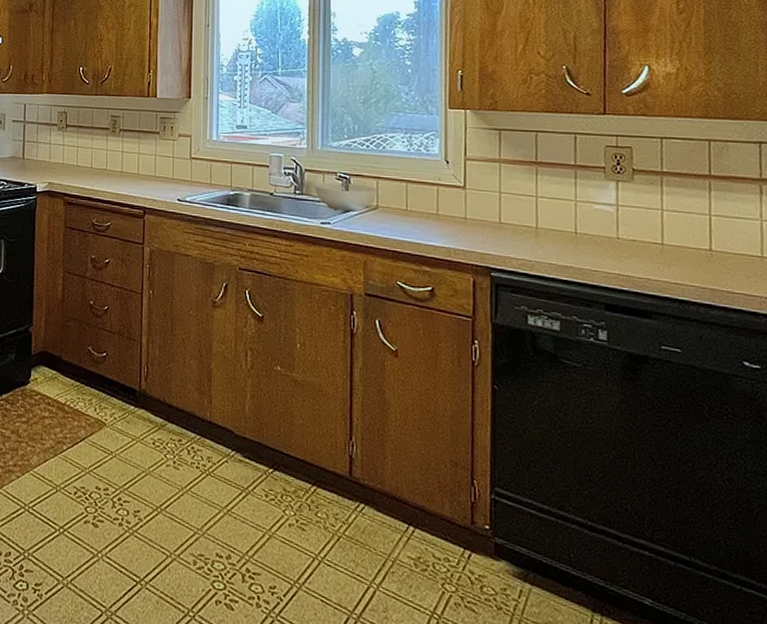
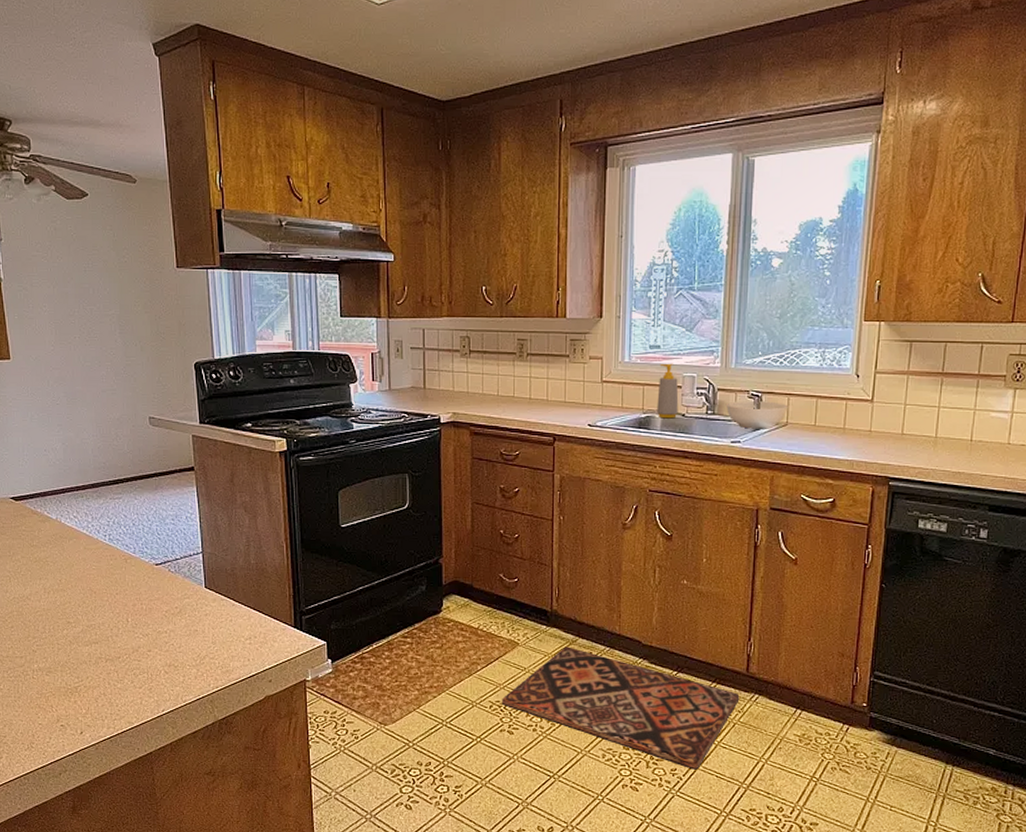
doormat: none [87,431,344,590] -> present [502,646,740,770]
soap bottle: none [245,143,266,197] -> present [657,363,679,419]

